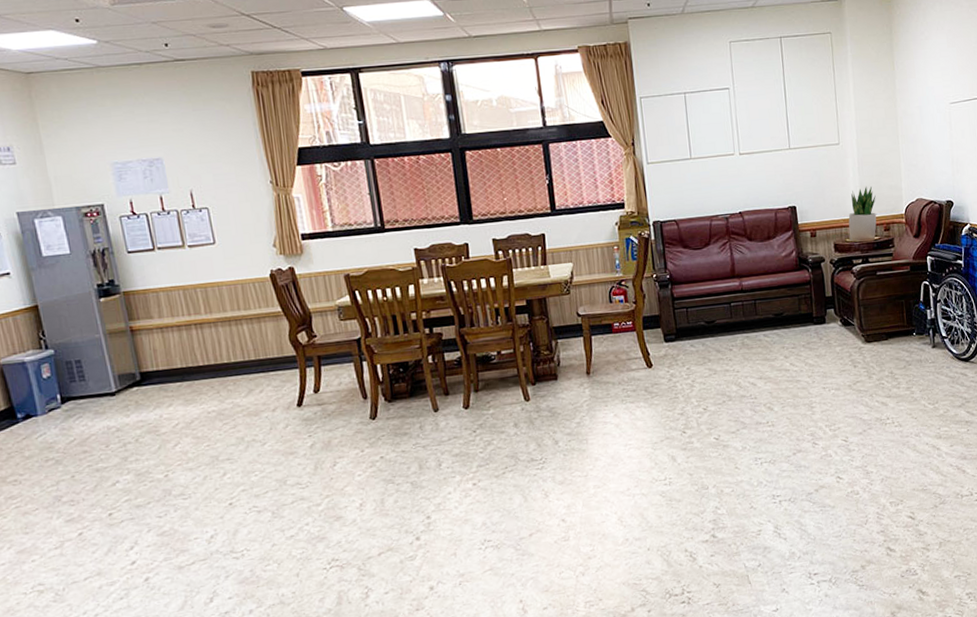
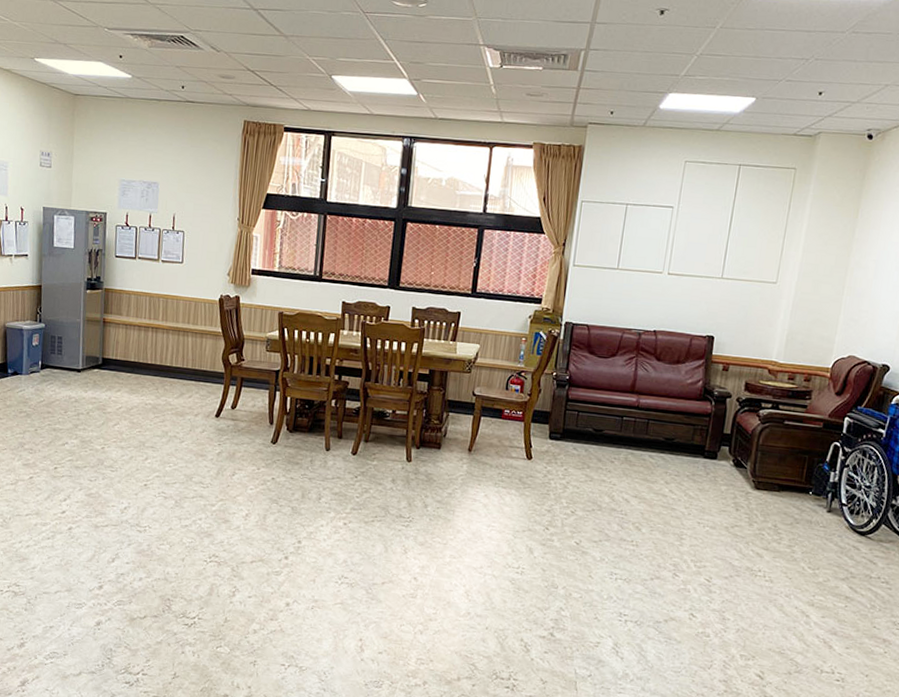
planter: present [848,186,877,242] -> none [763,331,804,389]

